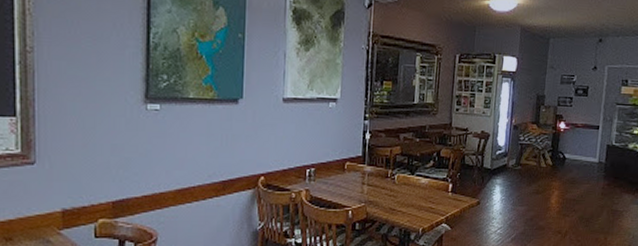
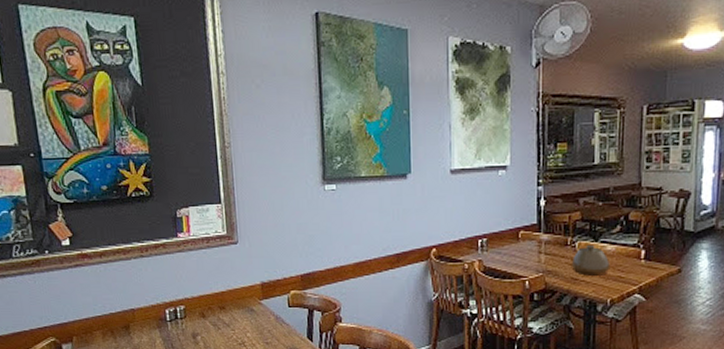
sugar bowl: none [390,177,424,206] -> present [571,244,611,276]

